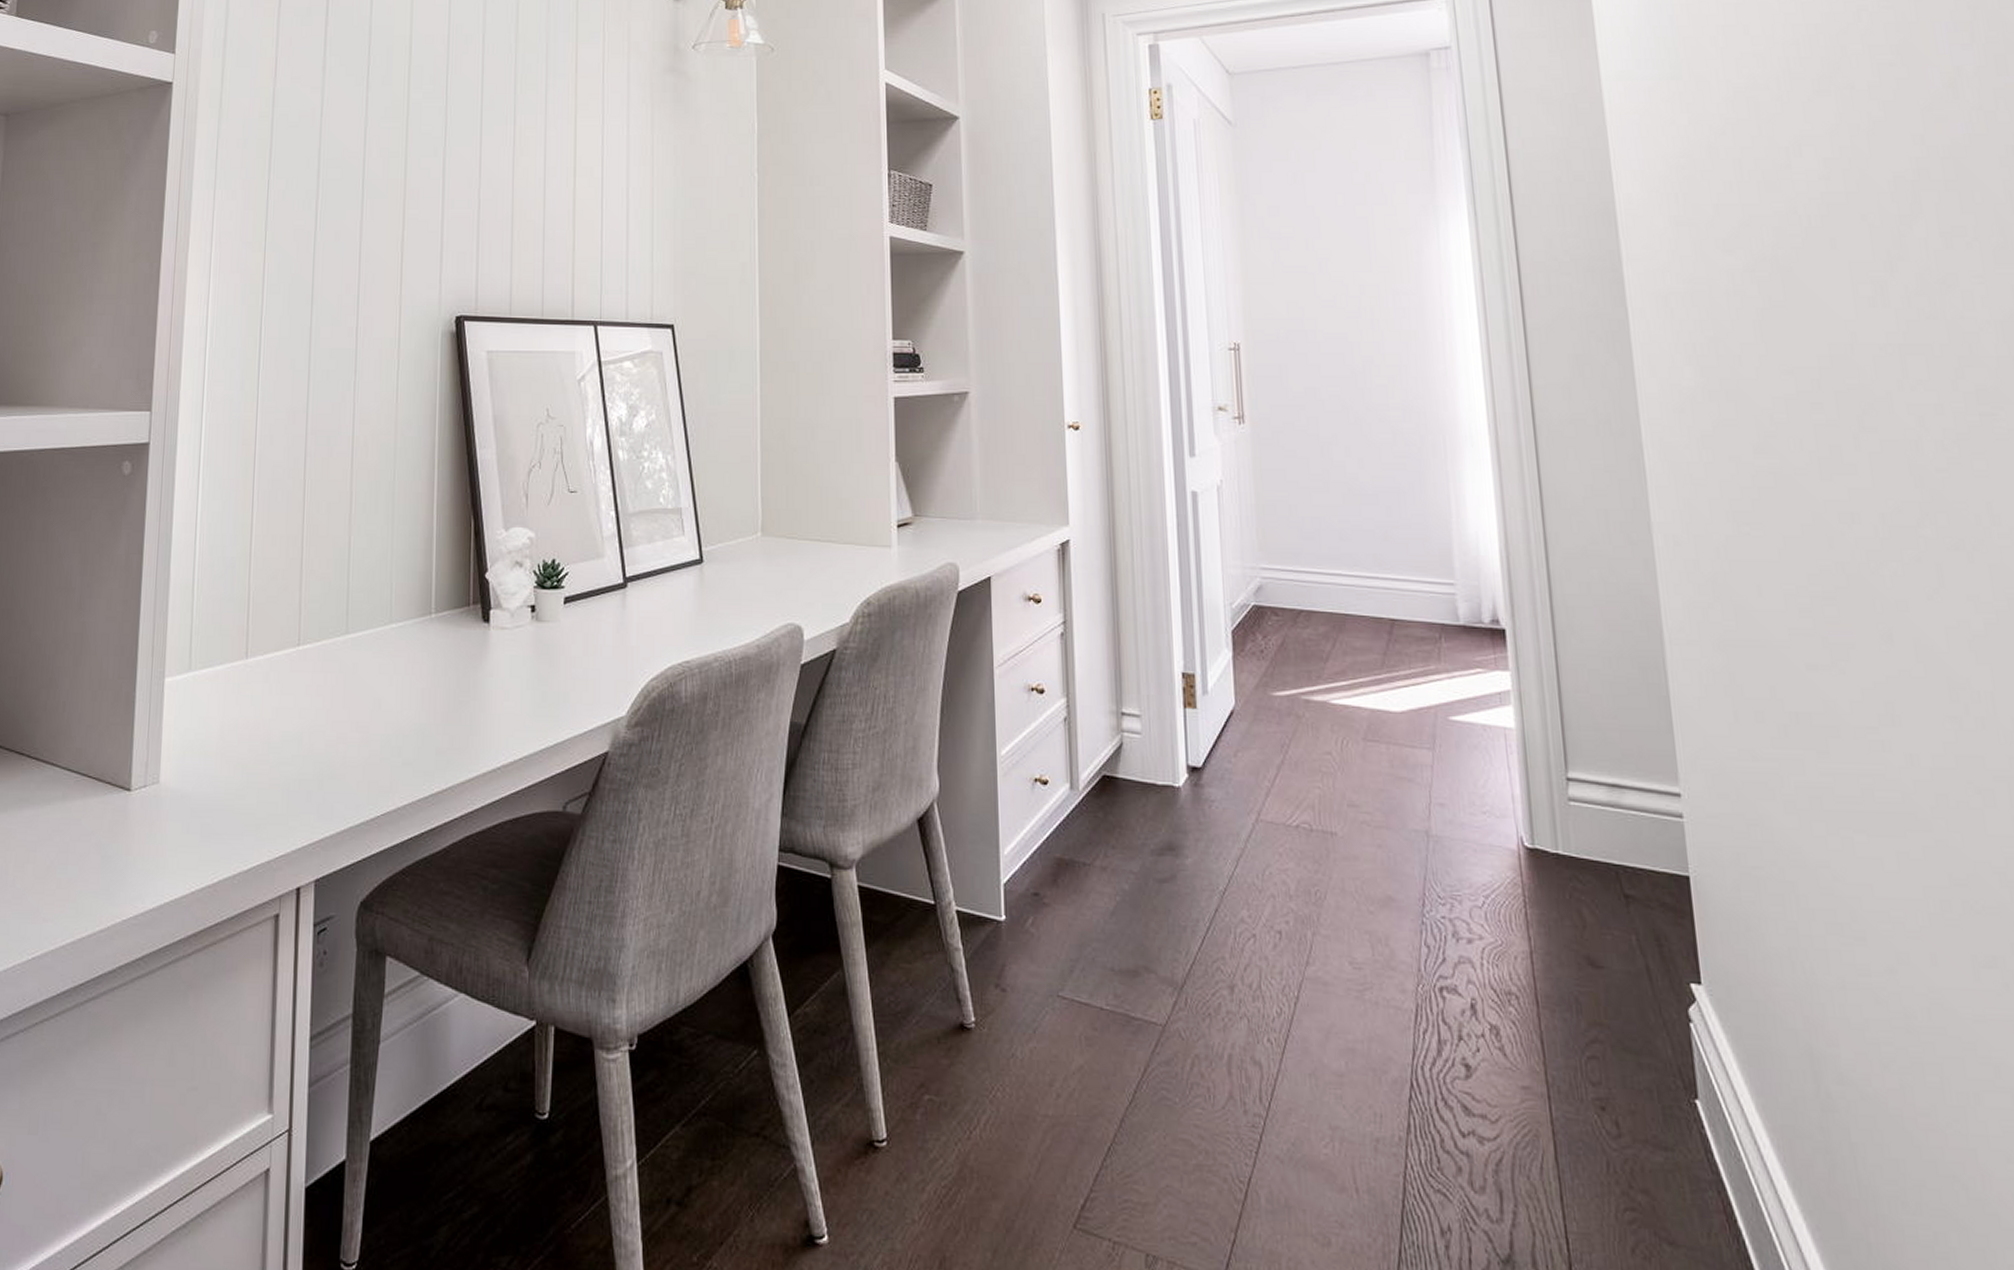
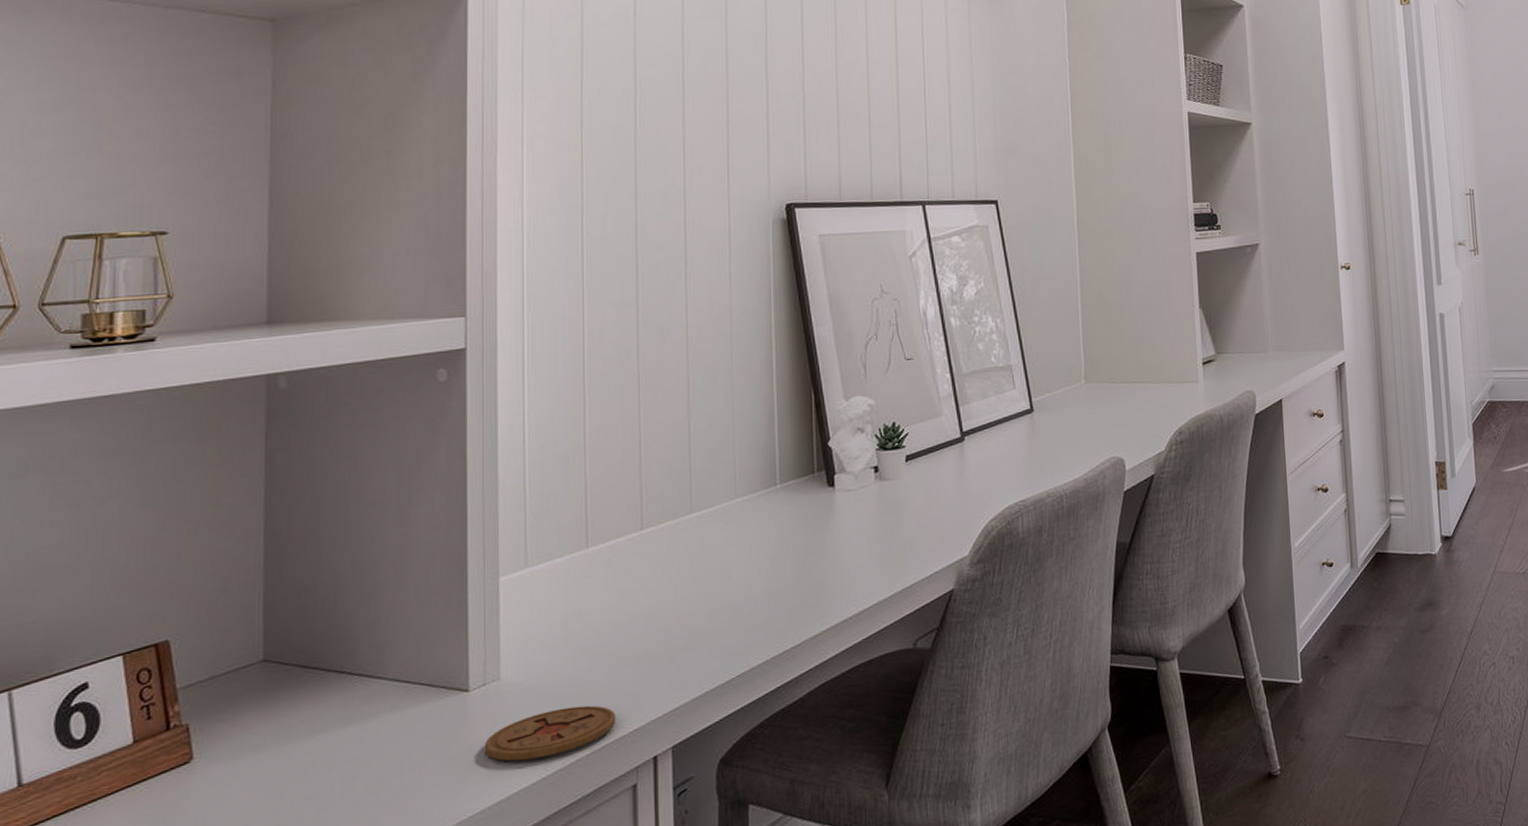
coaster: none [140,822,263,871] -> present [484,705,616,762]

